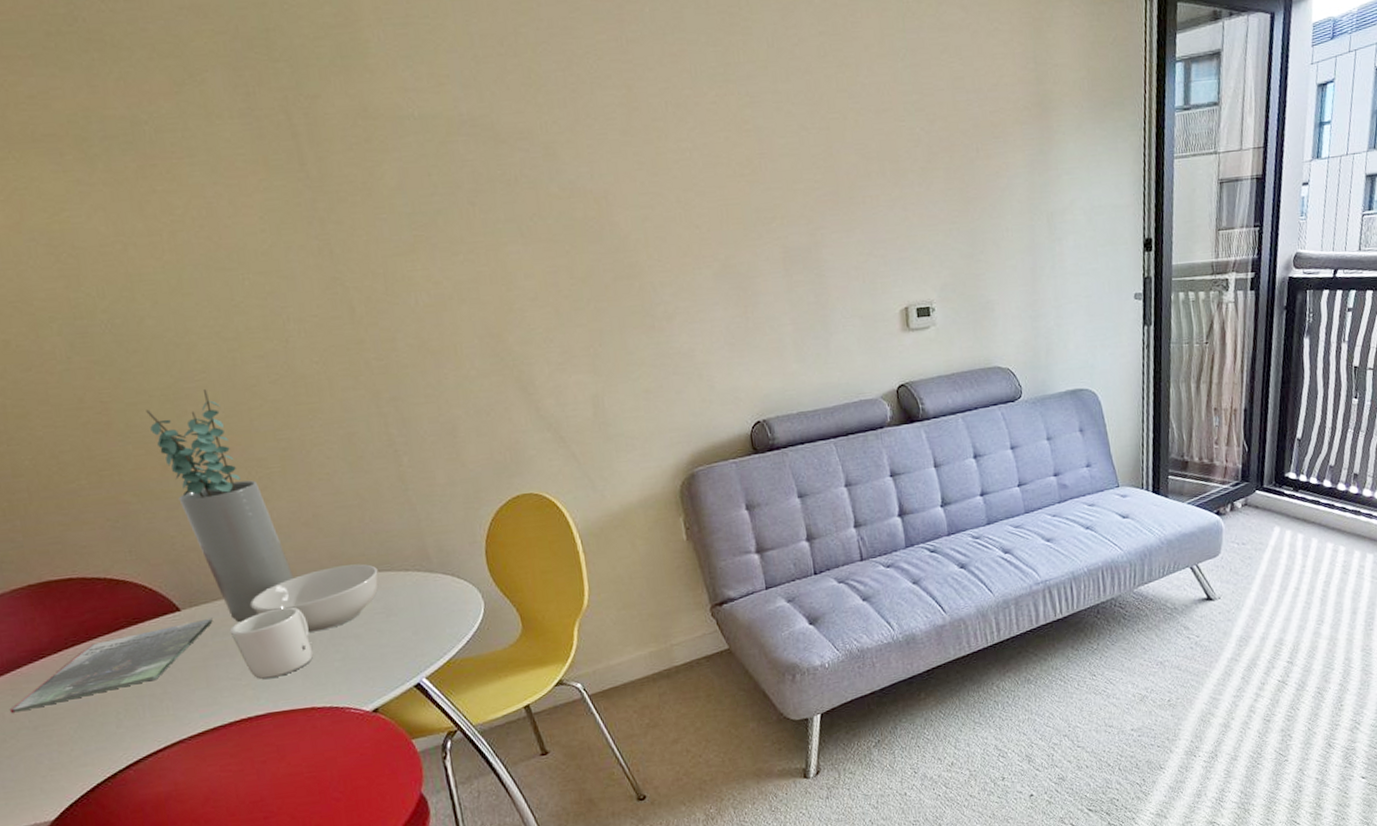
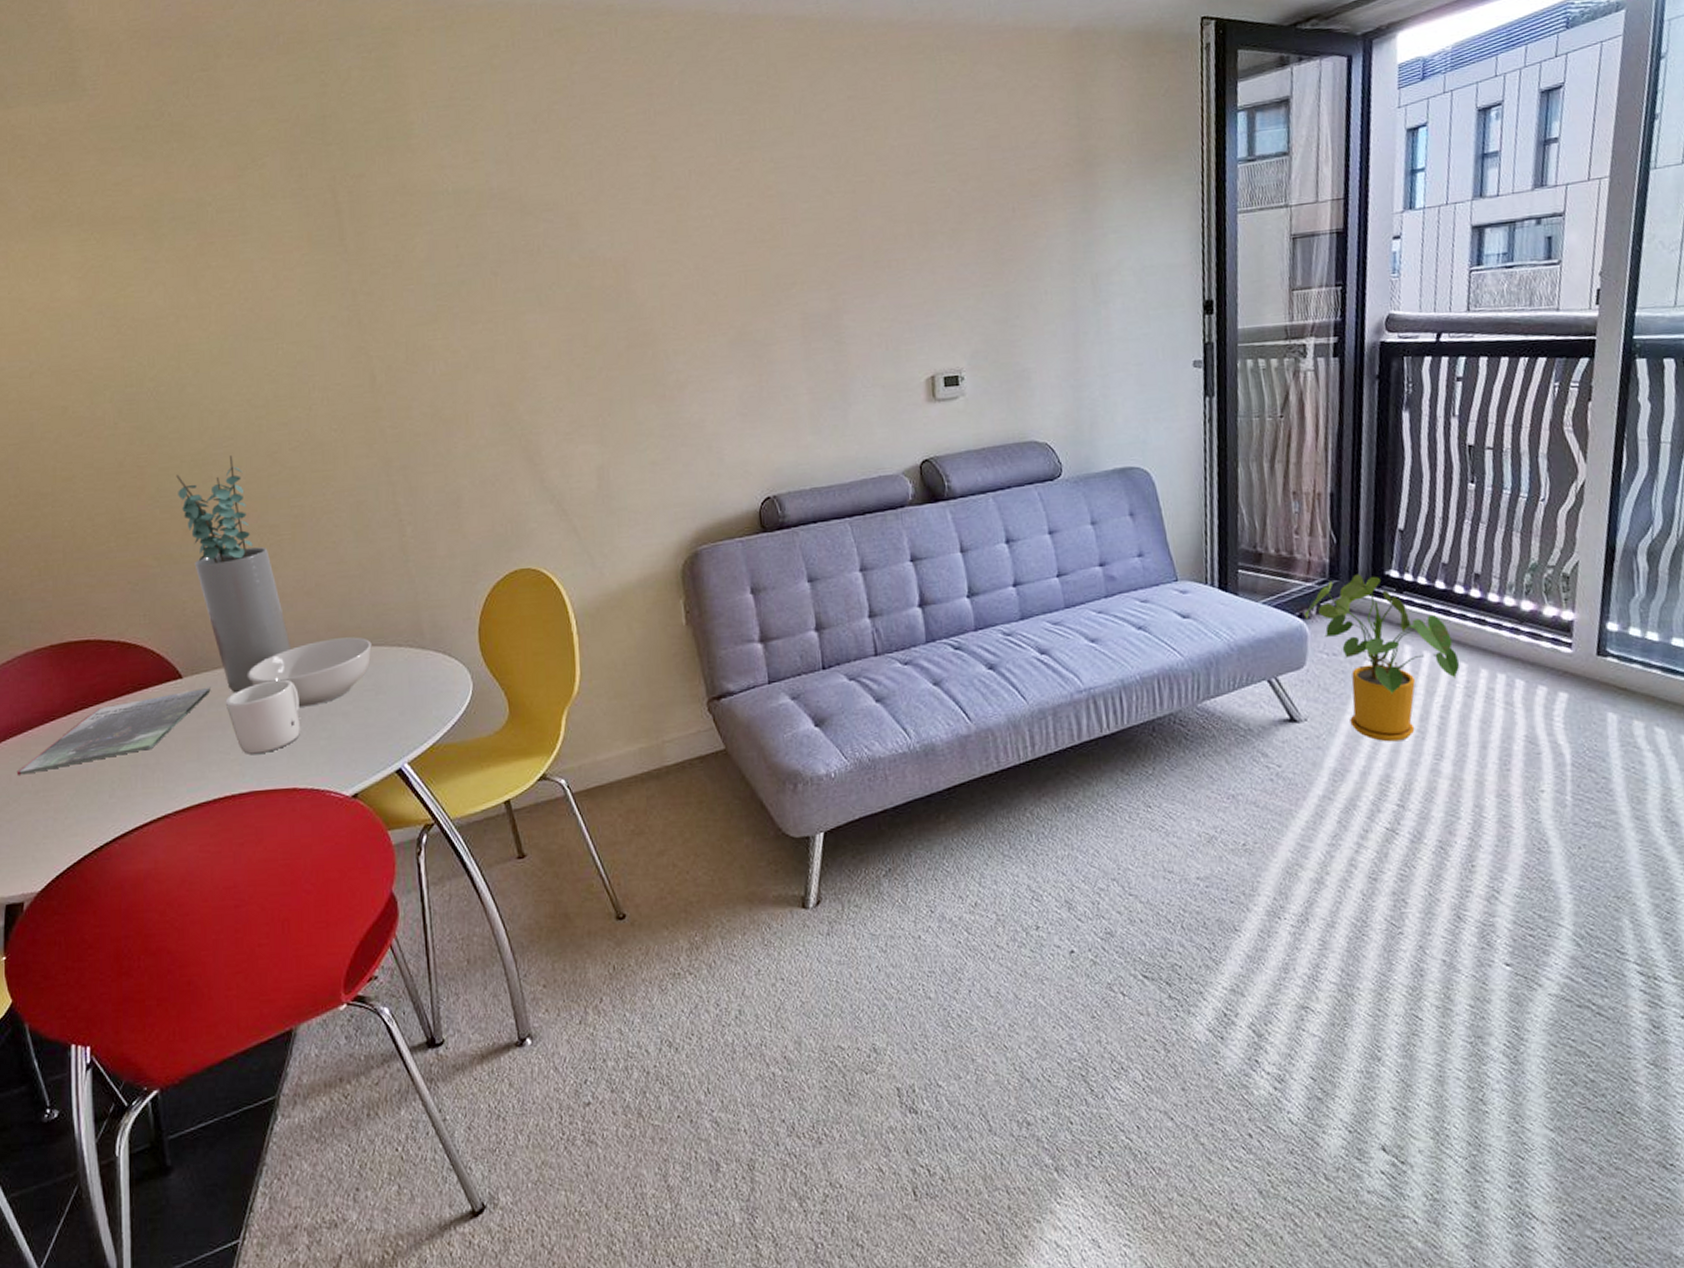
house plant: none [1221,476,1340,613] -> present [1304,574,1460,742]

